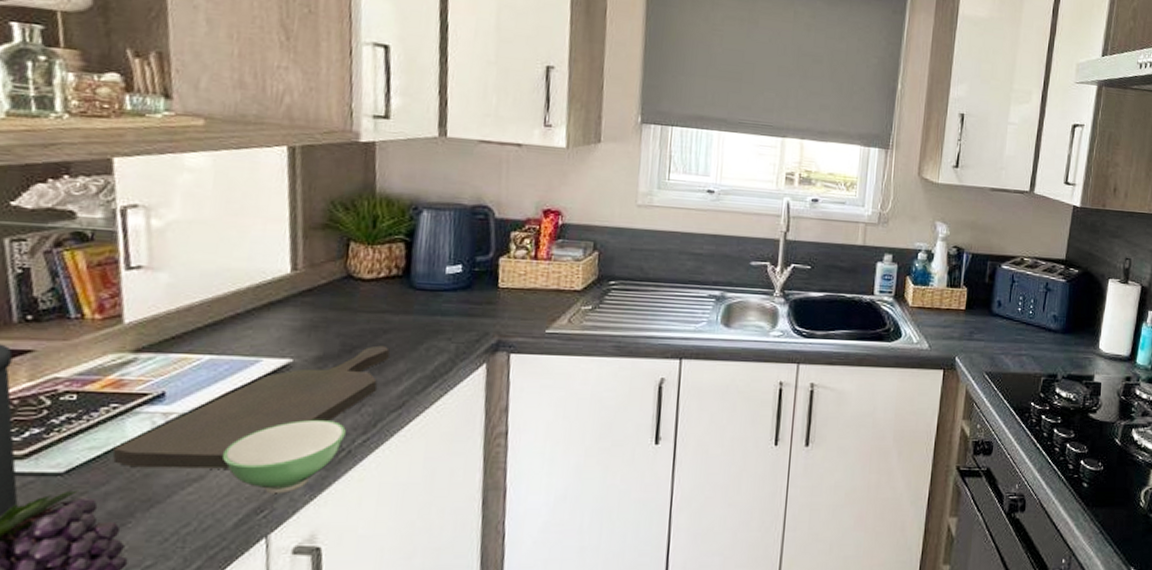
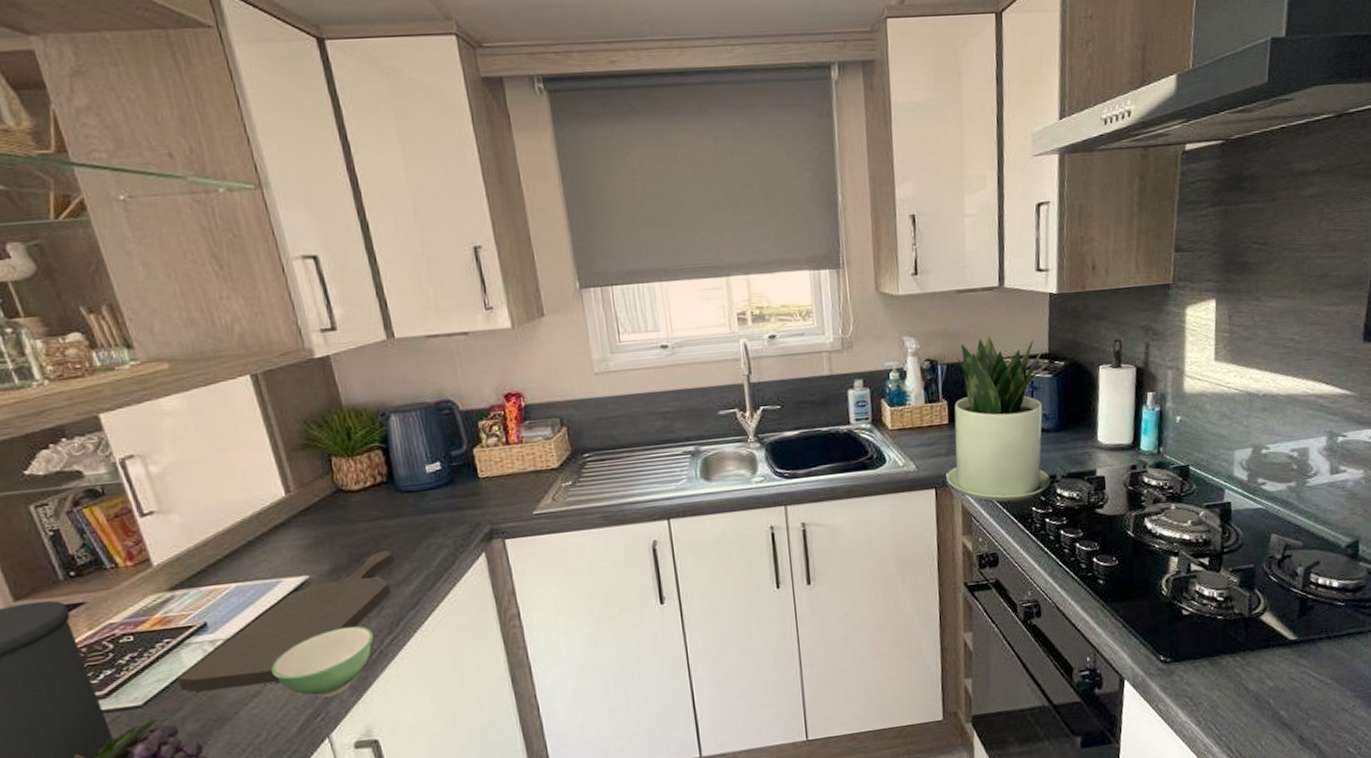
planter: none [955,234,1062,394] -> present [946,335,1051,502]

